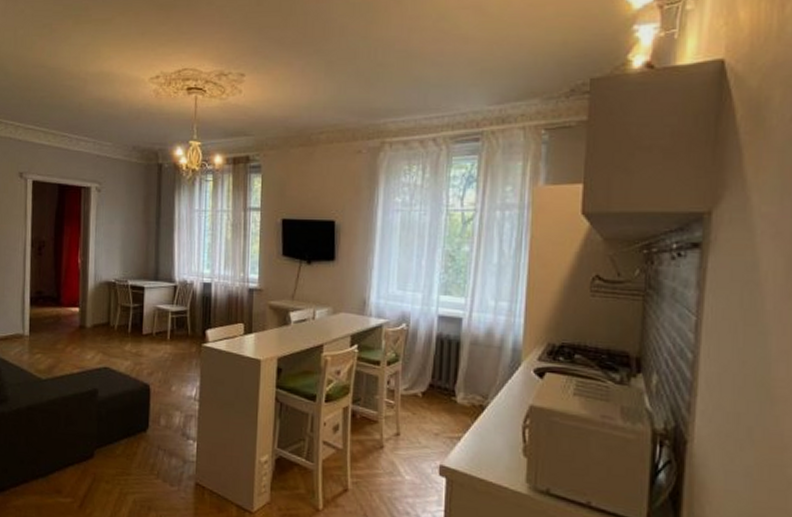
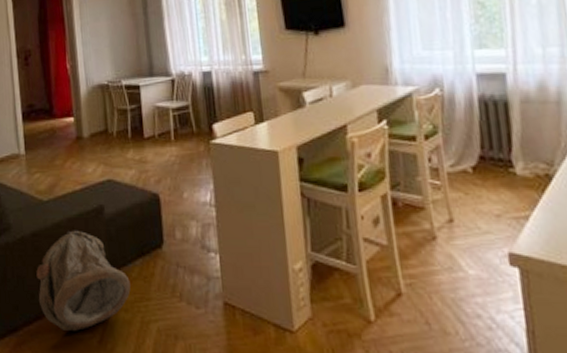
bag: none [27,407,114,497] -> present [36,230,131,332]

